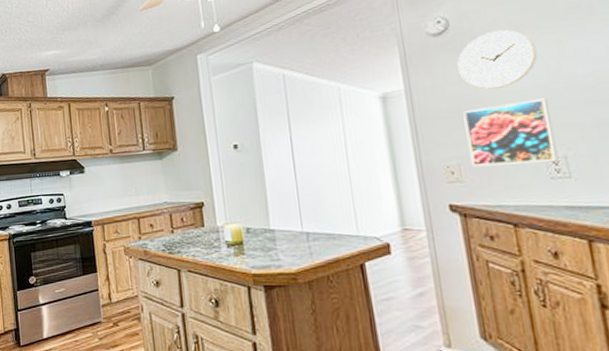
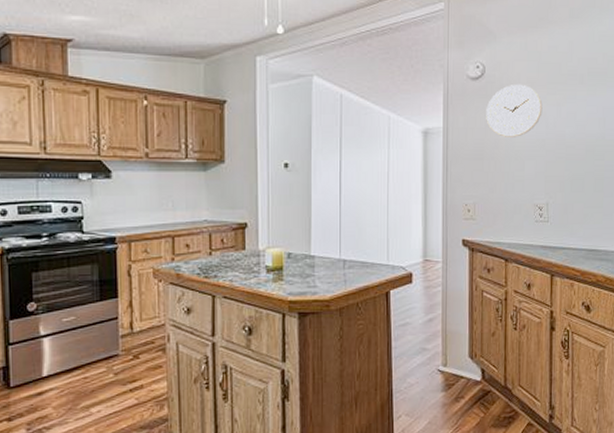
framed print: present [463,98,559,167] -> none [483,151,543,207]

